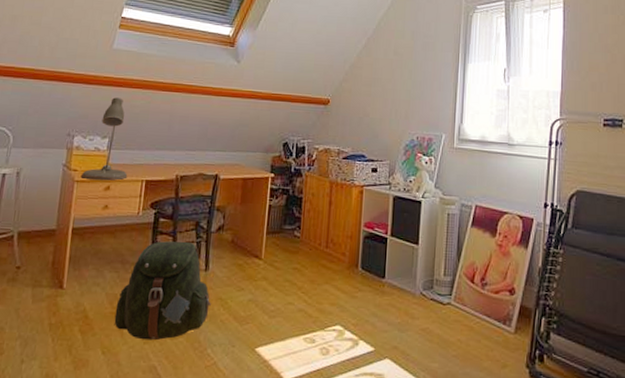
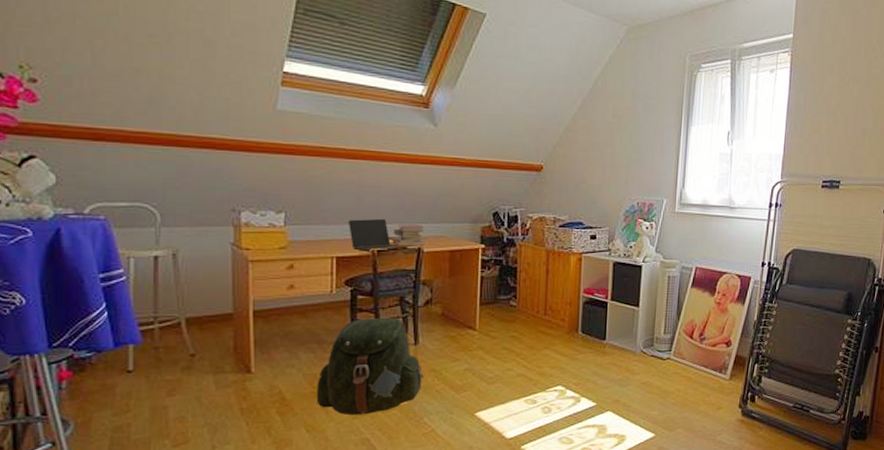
desk lamp: present [82,97,127,180] -> none [257,167,312,258]
laptop: none [158,145,207,177] -> present [349,218,409,251]
books: none [190,151,222,173] -> present [388,223,425,247]

